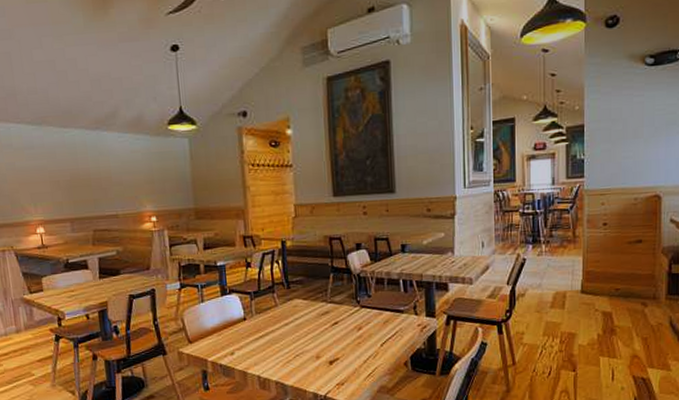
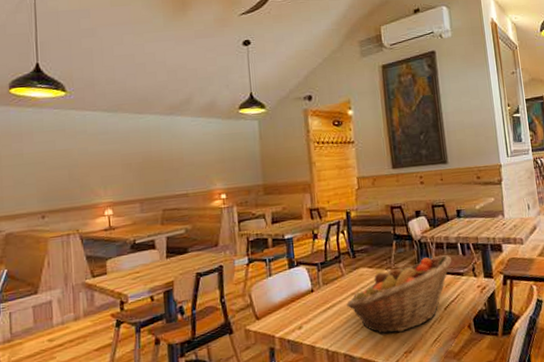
fruit basket: none [279,291,392,365] -> present [347,255,452,334]

